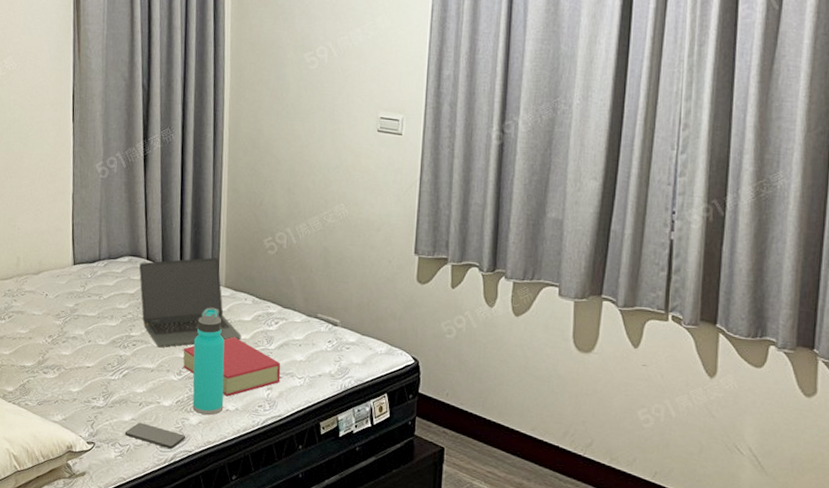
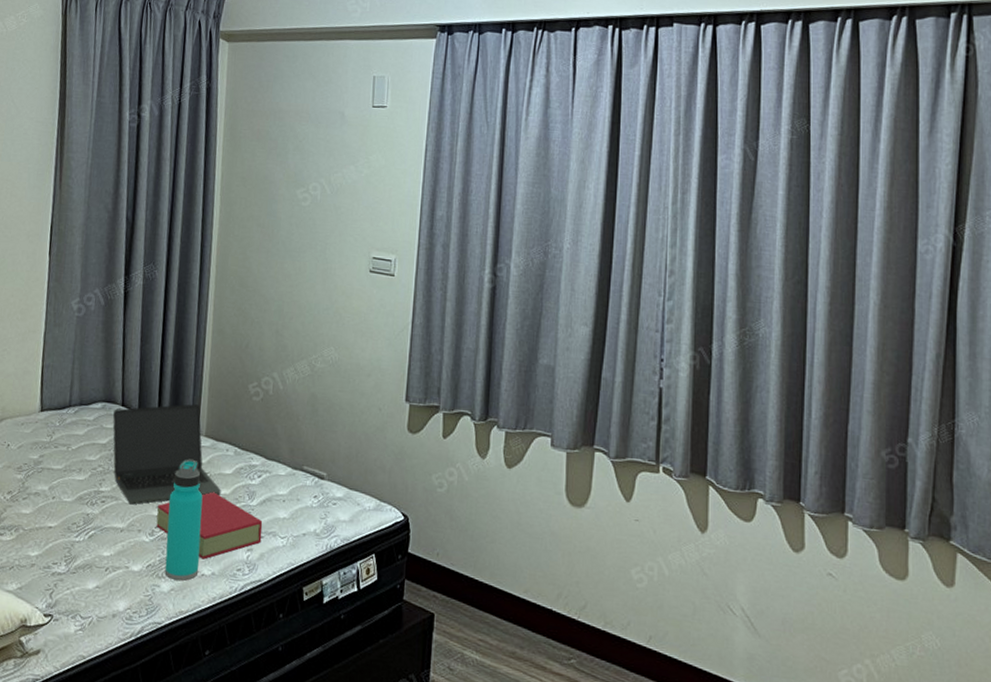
smartphone: present [124,422,186,449] -> none [87,590,156,621]

